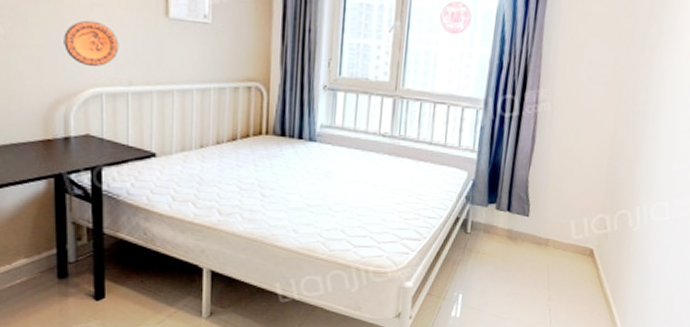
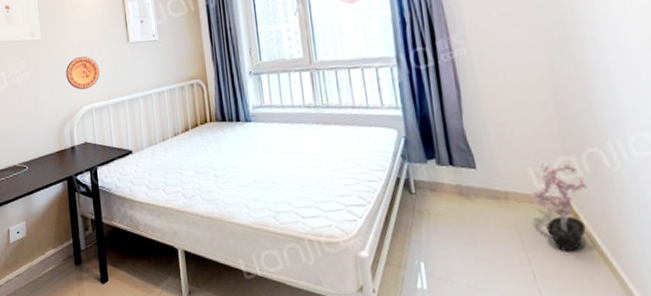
potted plant: none [566,218,611,292] -> present [531,163,587,252]

